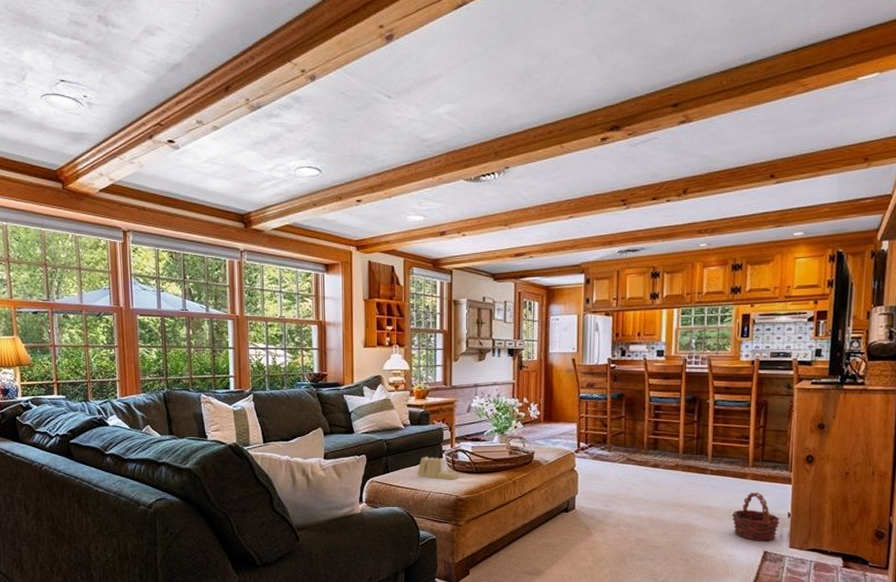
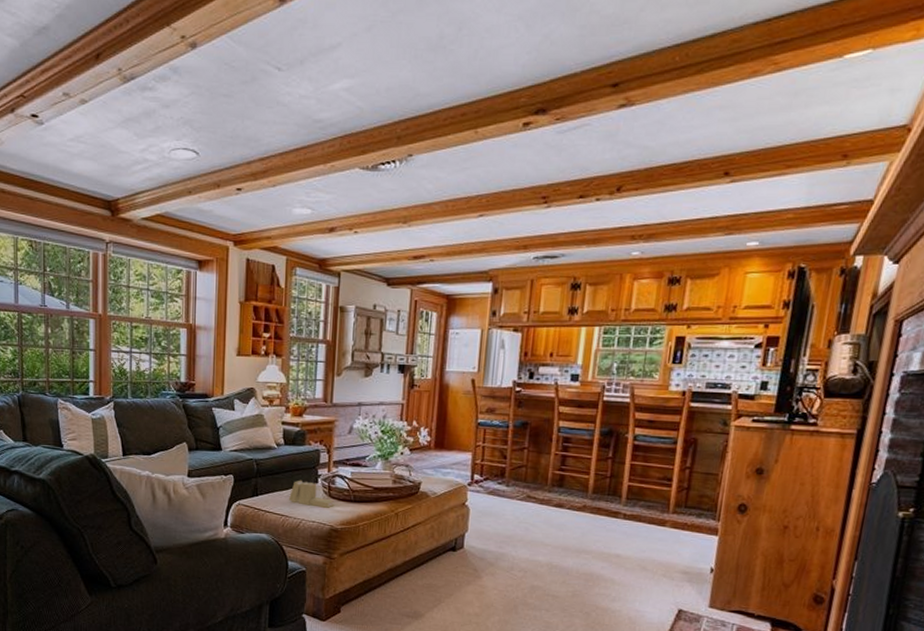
basket: present [731,492,780,541] -> none [644,542,701,598]

